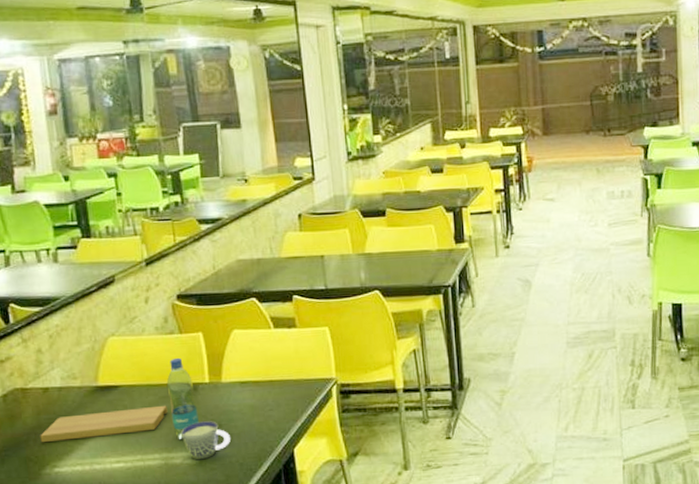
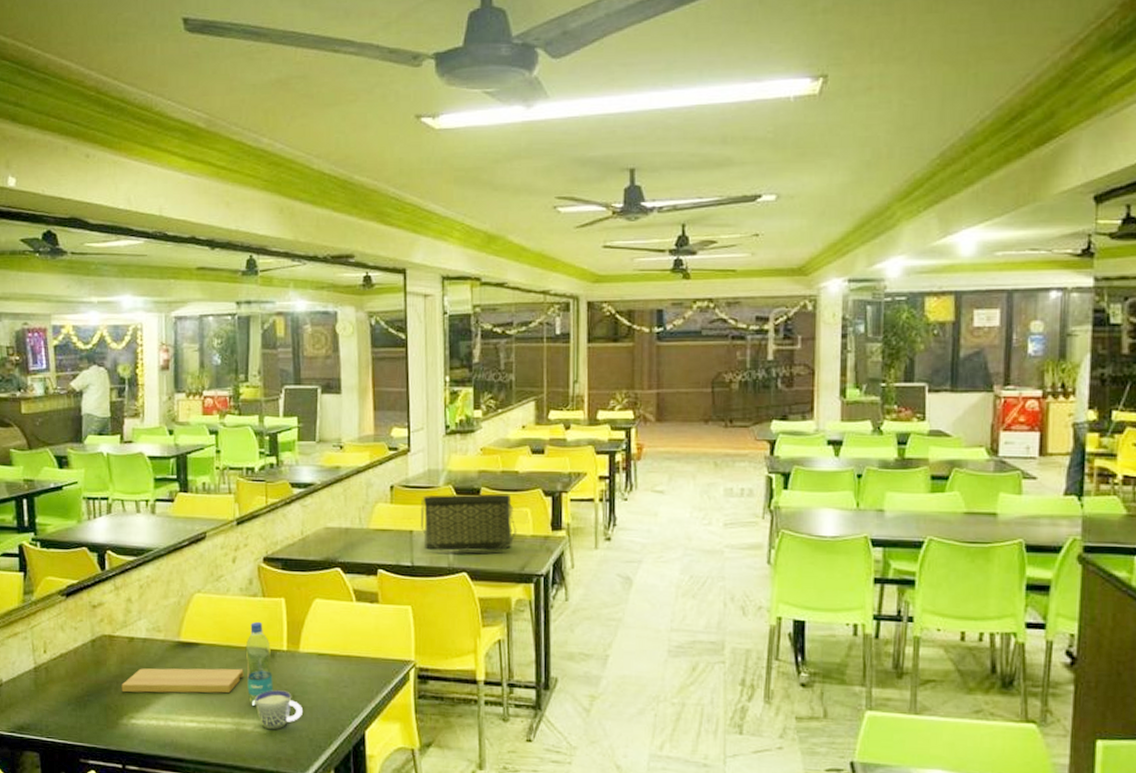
handbag: none [329,213,423,274] -> present [420,493,517,554]

